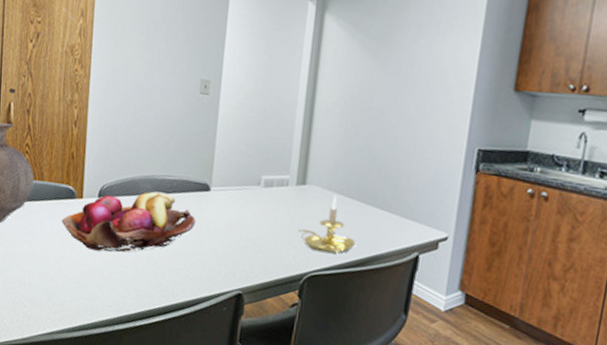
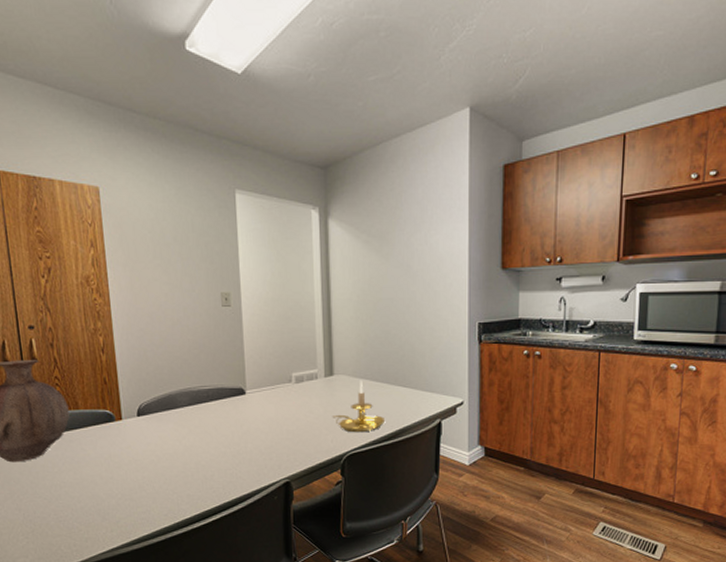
fruit basket: present [61,191,196,252] -> none [103,402,236,466]

